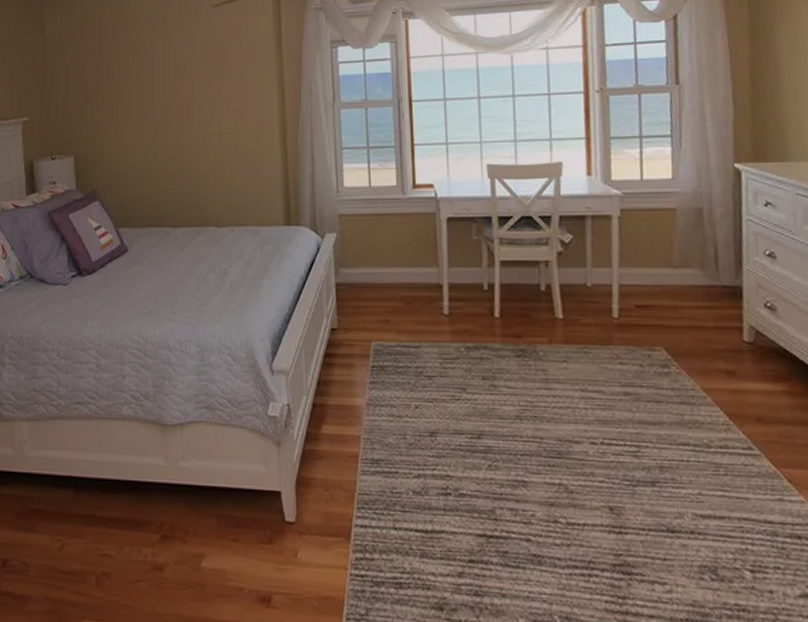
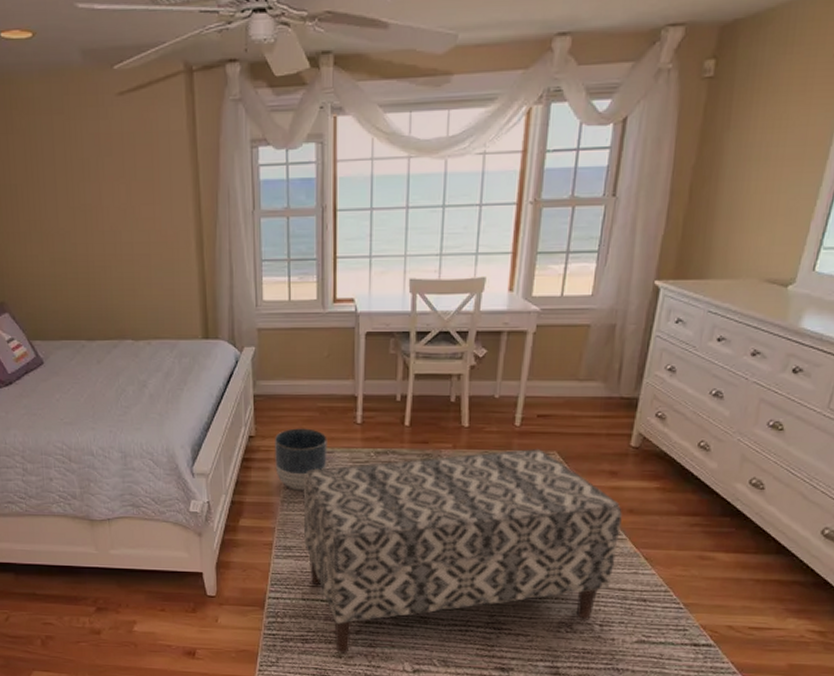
planter: none [358,320,415,392] -> present [275,428,327,491]
bench: none [390,344,754,605] -> present [303,449,622,654]

